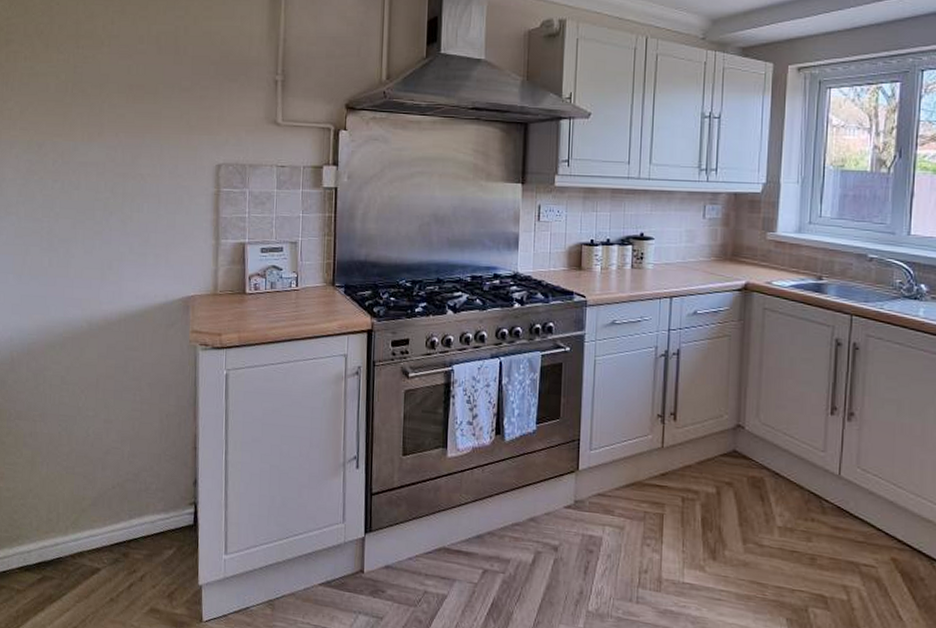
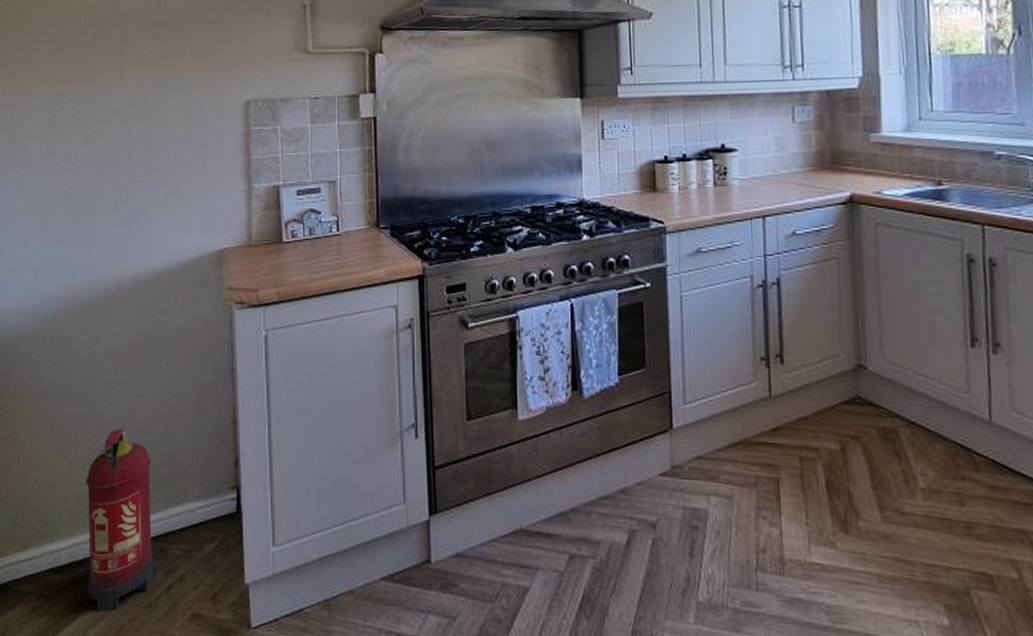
fire extinguisher: none [54,448,119,604] -> present [86,427,156,612]

